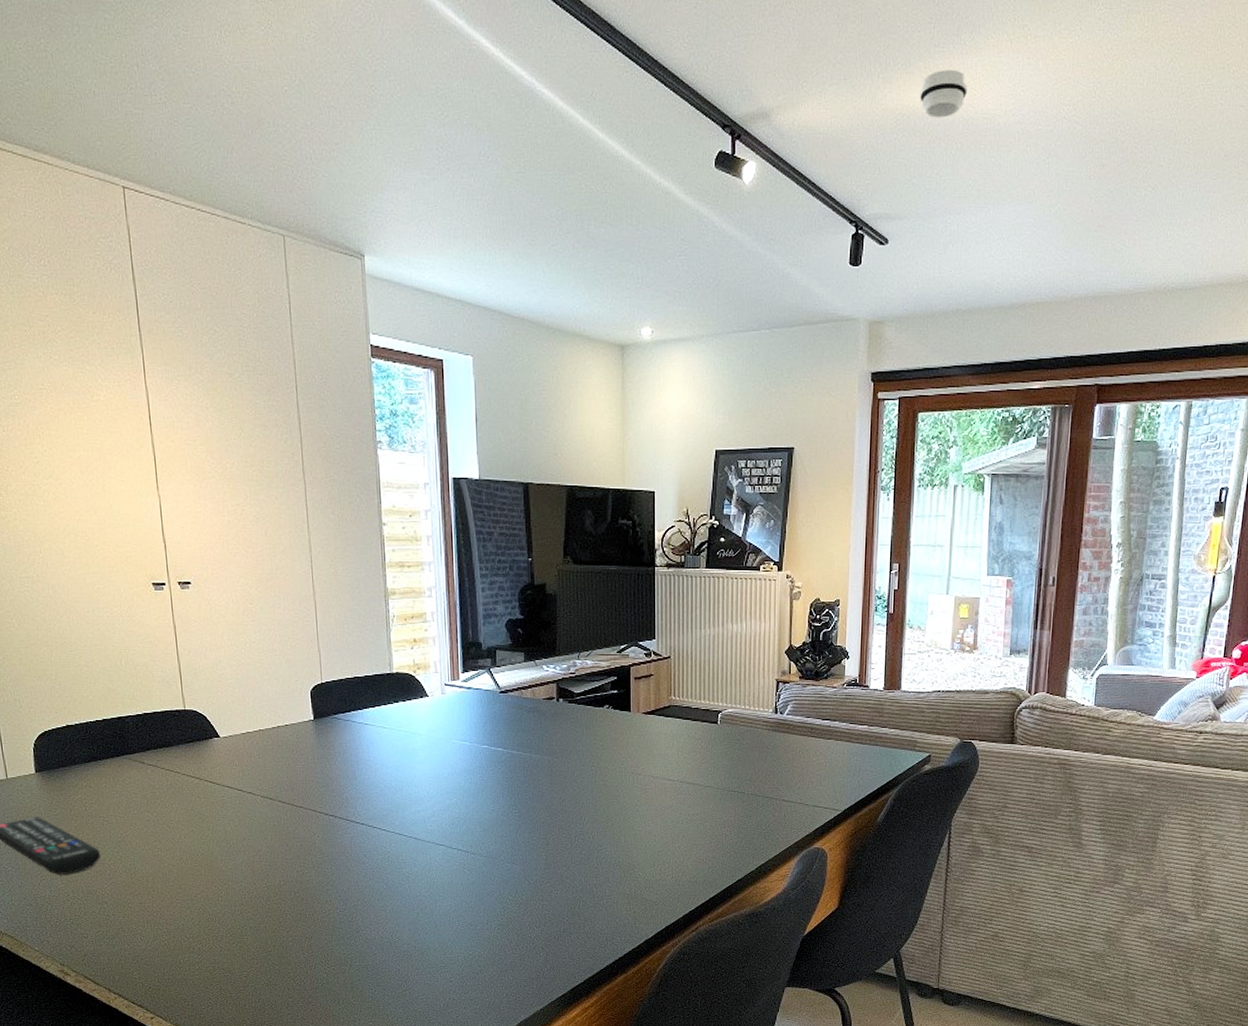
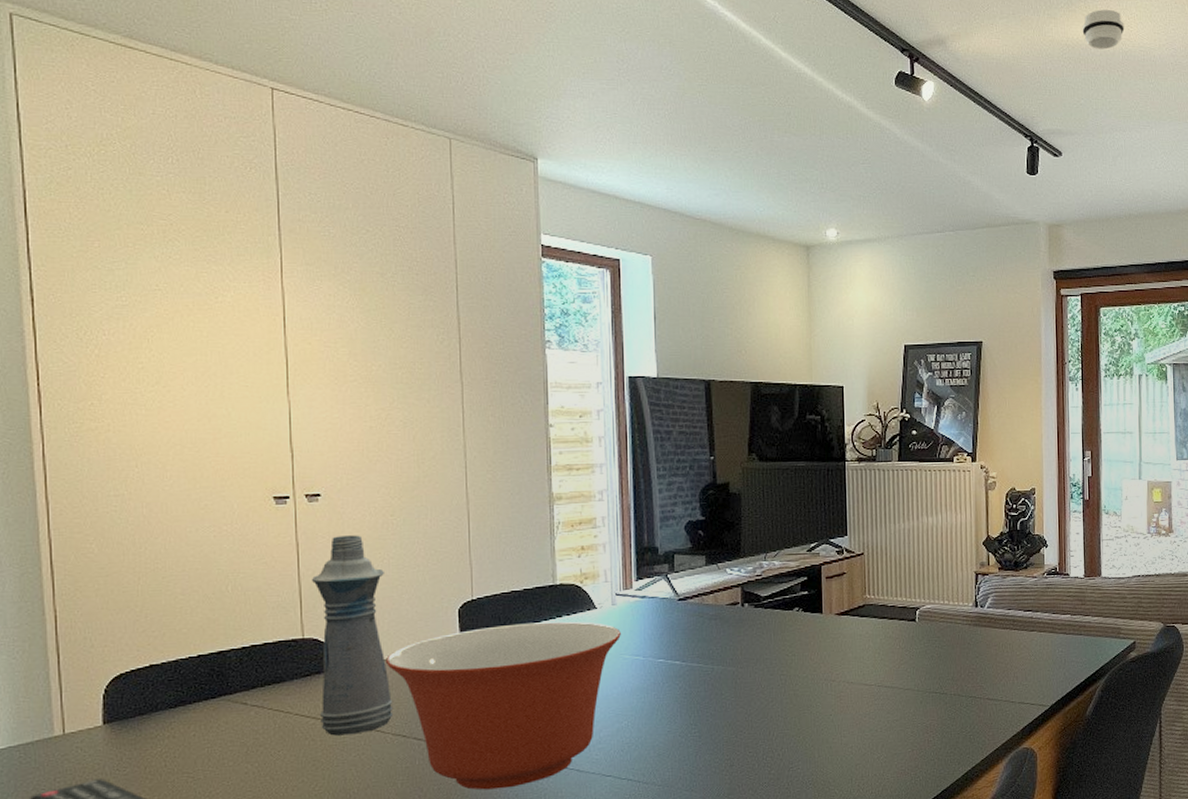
bottle: none [189,620,262,795] -> present [312,535,394,736]
mixing bowl: none [252,706,450,849] -> present [385,621,621,790]

